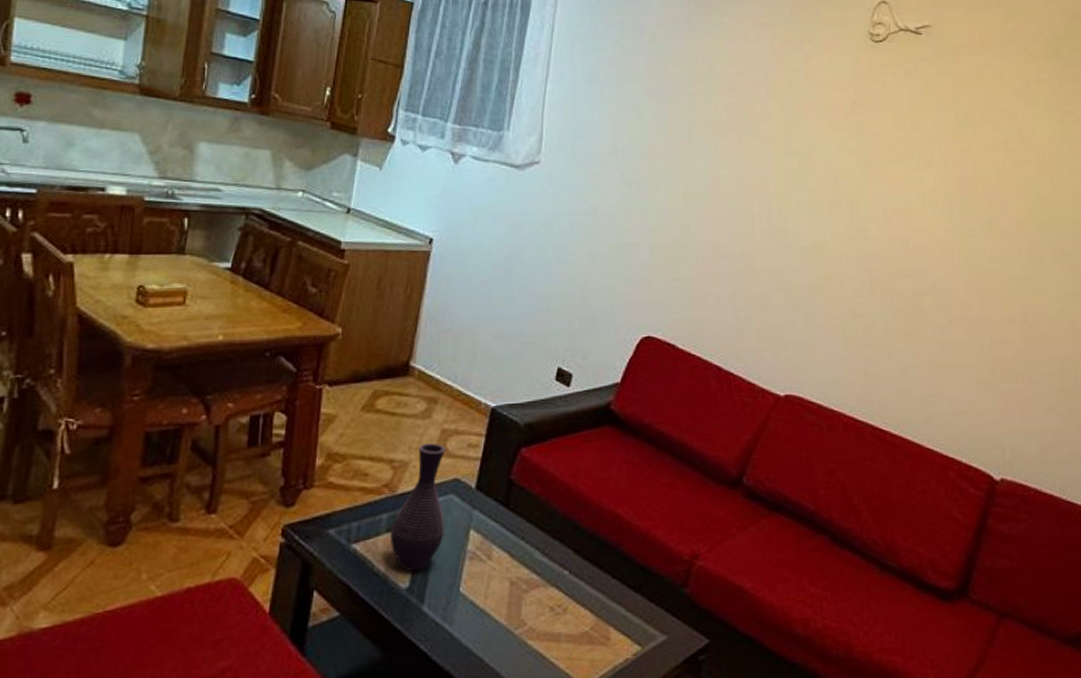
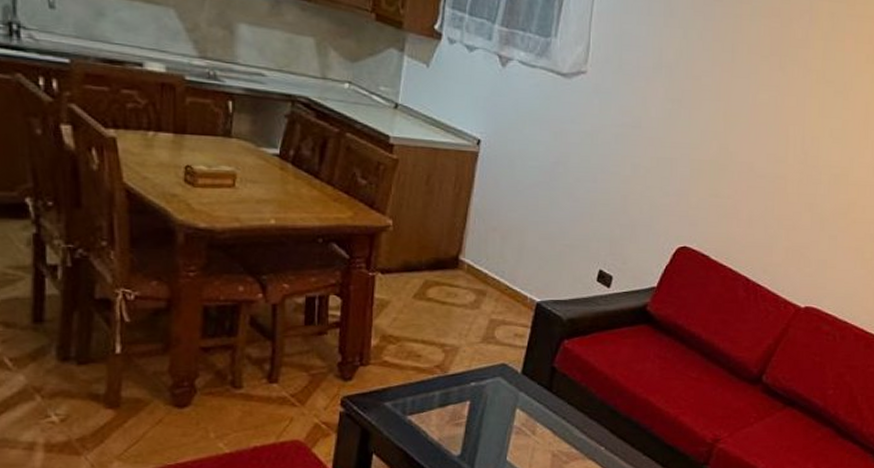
vase: present [389,442,446,571] -> none [442,330,494,441]

